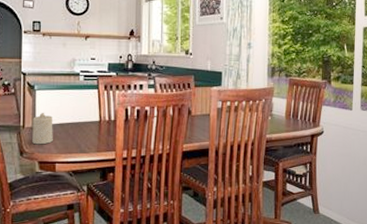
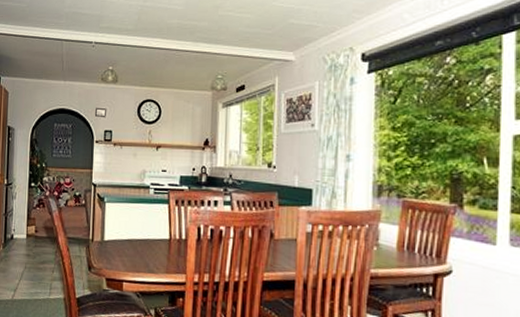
candle: present [32,112,53,145] -> none [100,226,122,261]

